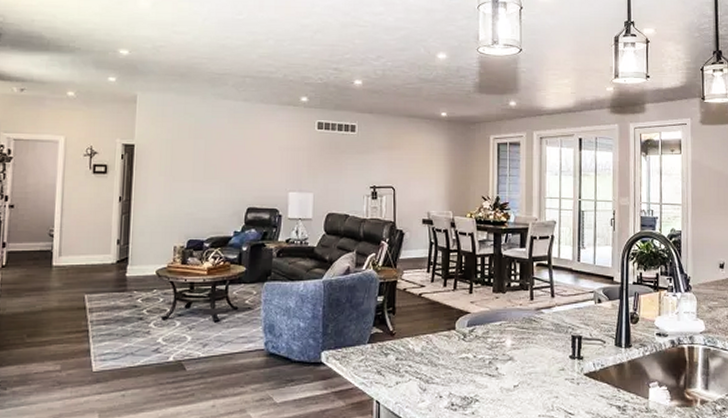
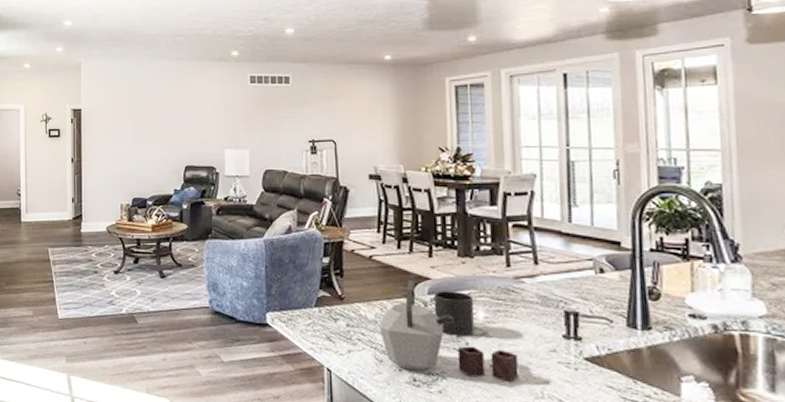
kettle: none [425,314,536,399] -> present [379,279,519,382]
mug: none [471,323,504,361] -> present [433,291,474,335]

